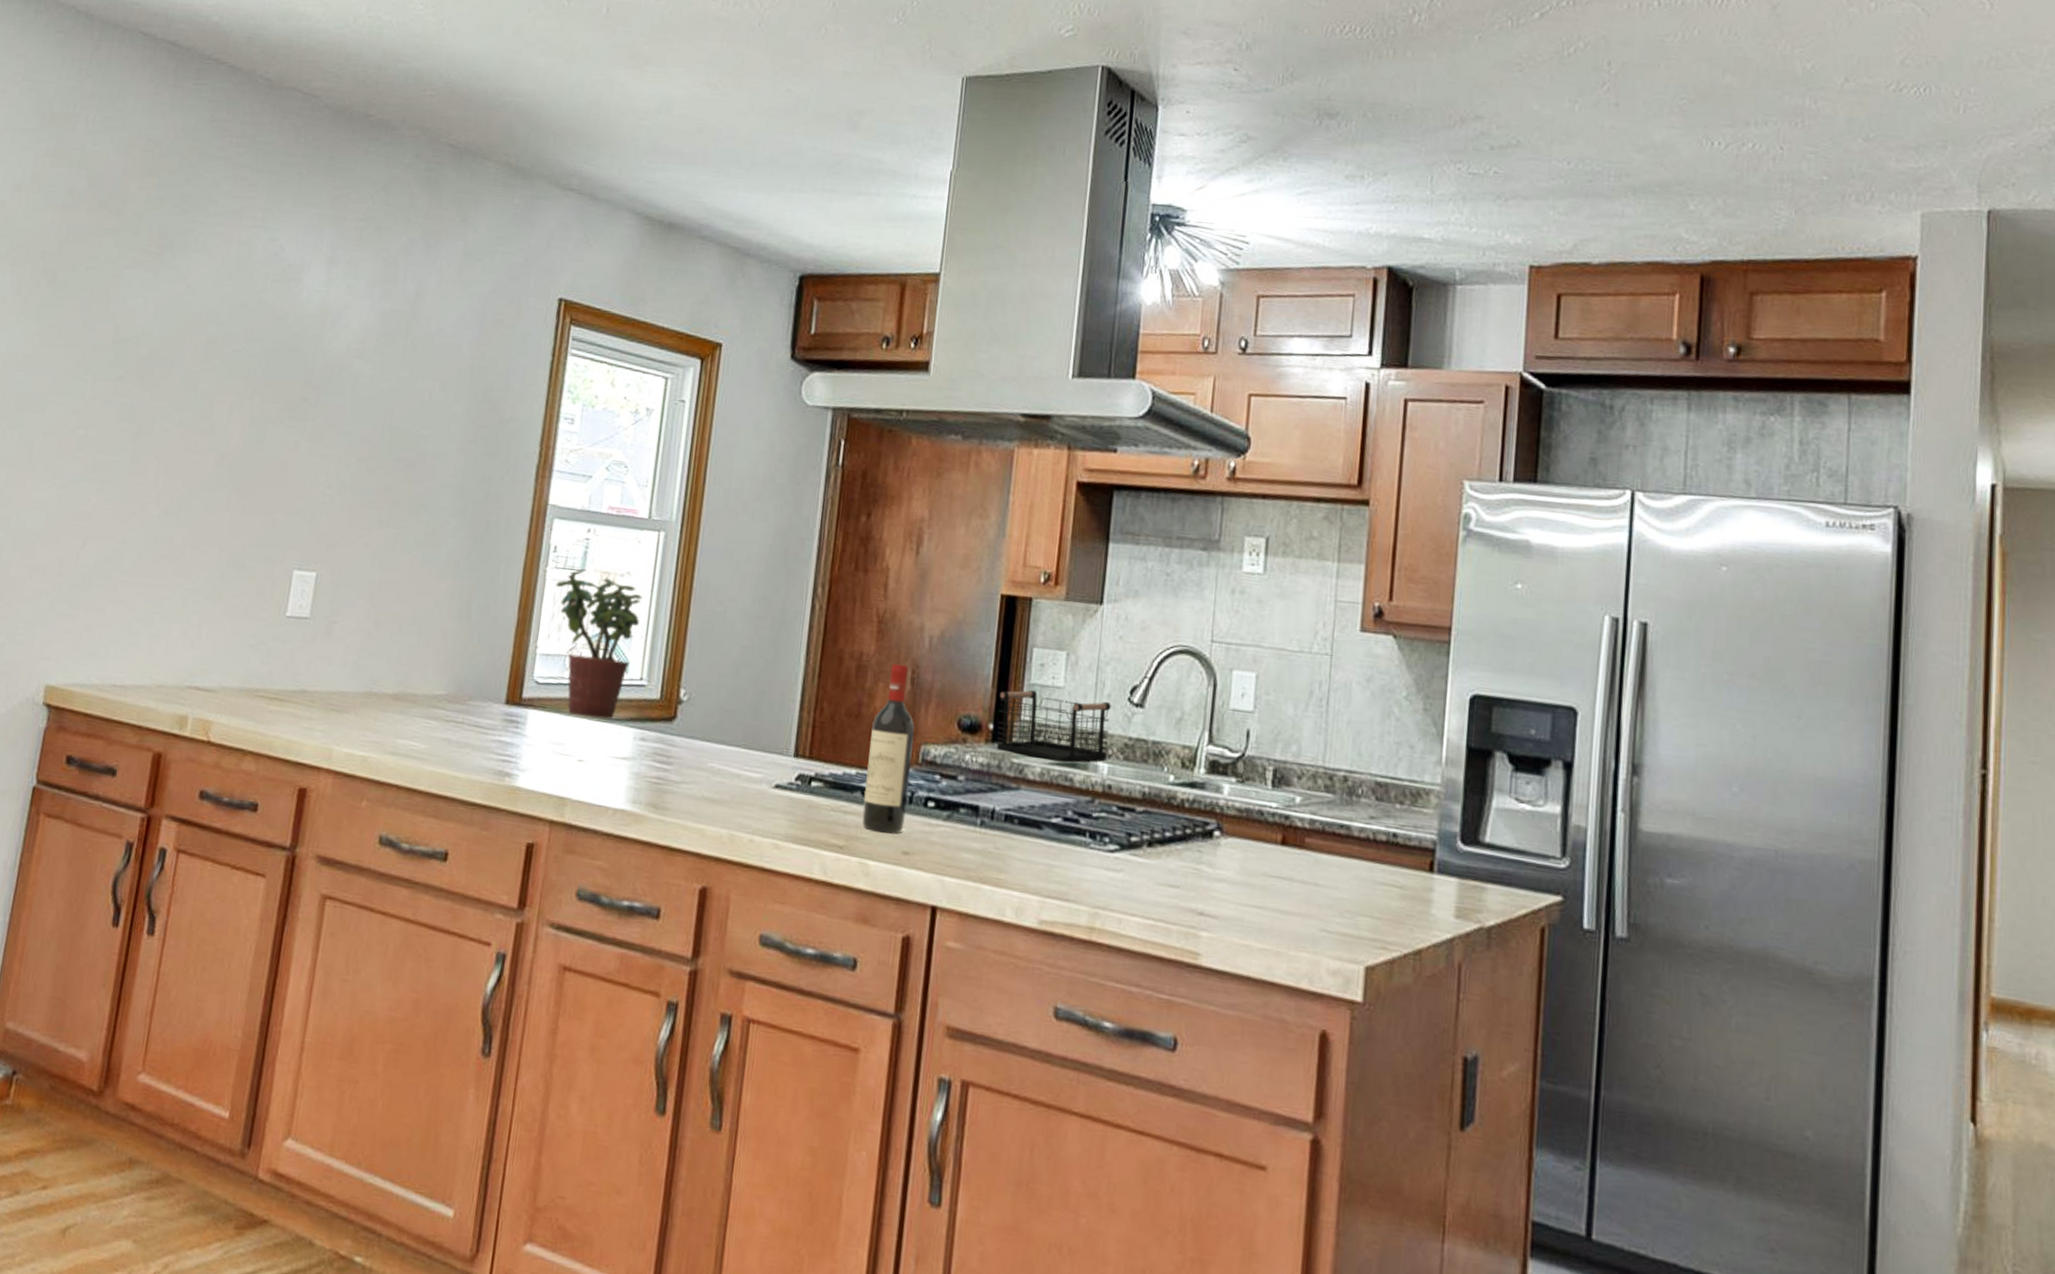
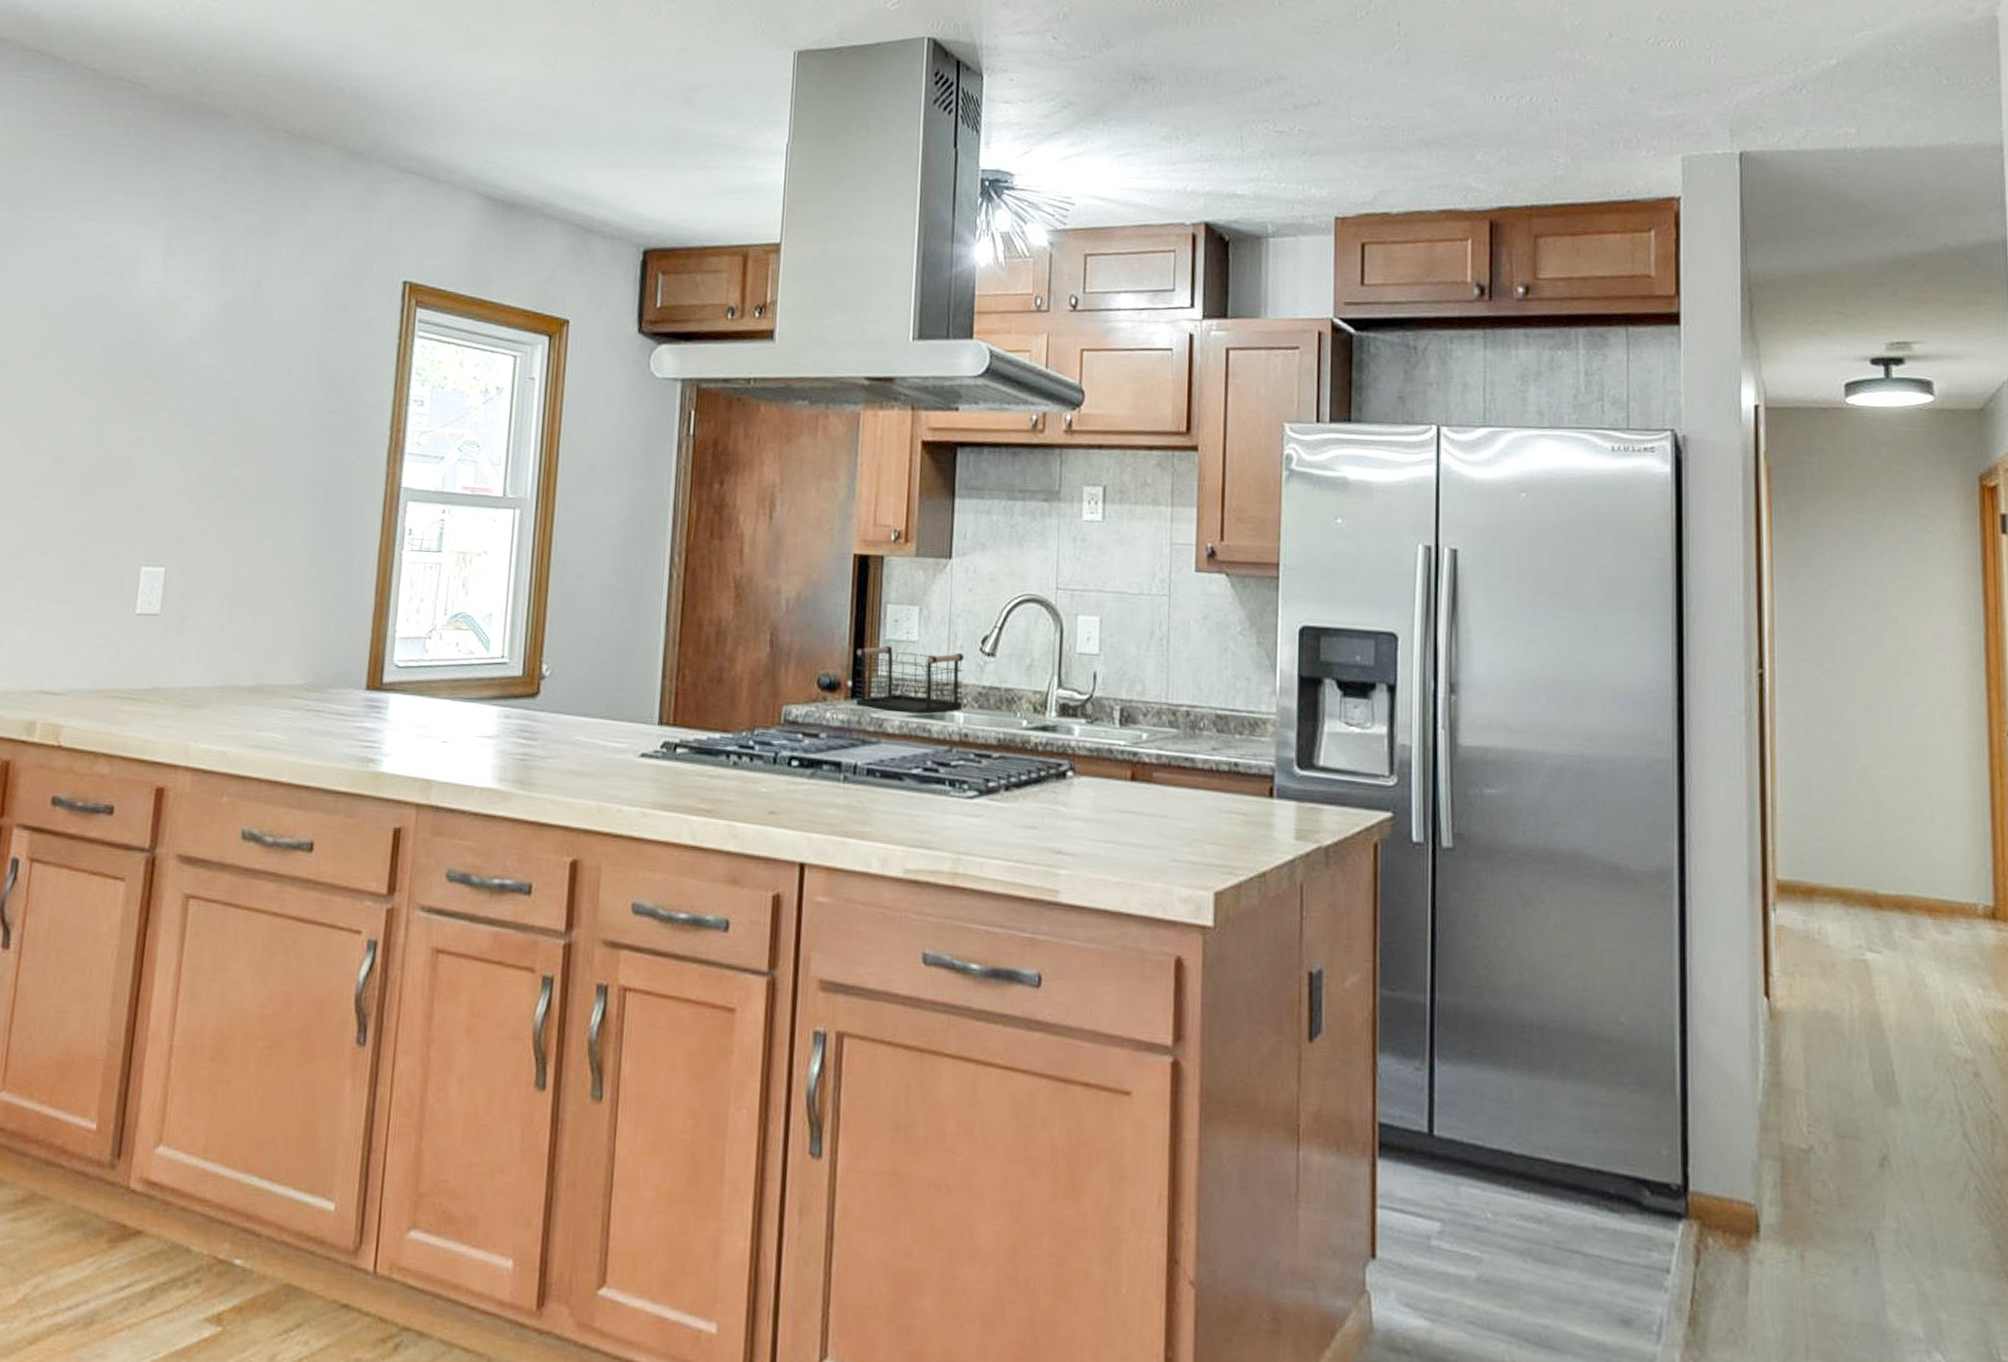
potted plant: present [555,569,642,720] -> none [412,550,500,700]
wine bottle: present [861,663,915,833] -> none [728,627,776,794]

